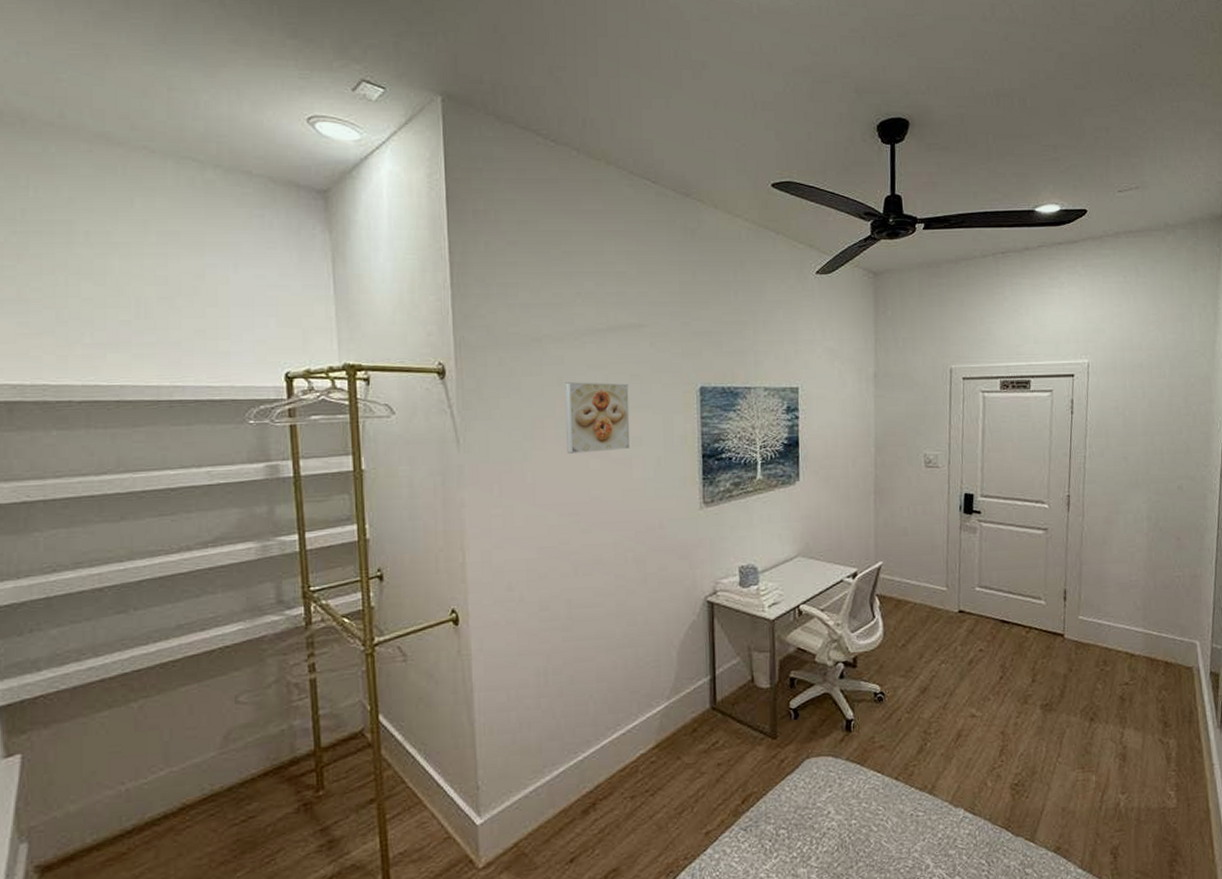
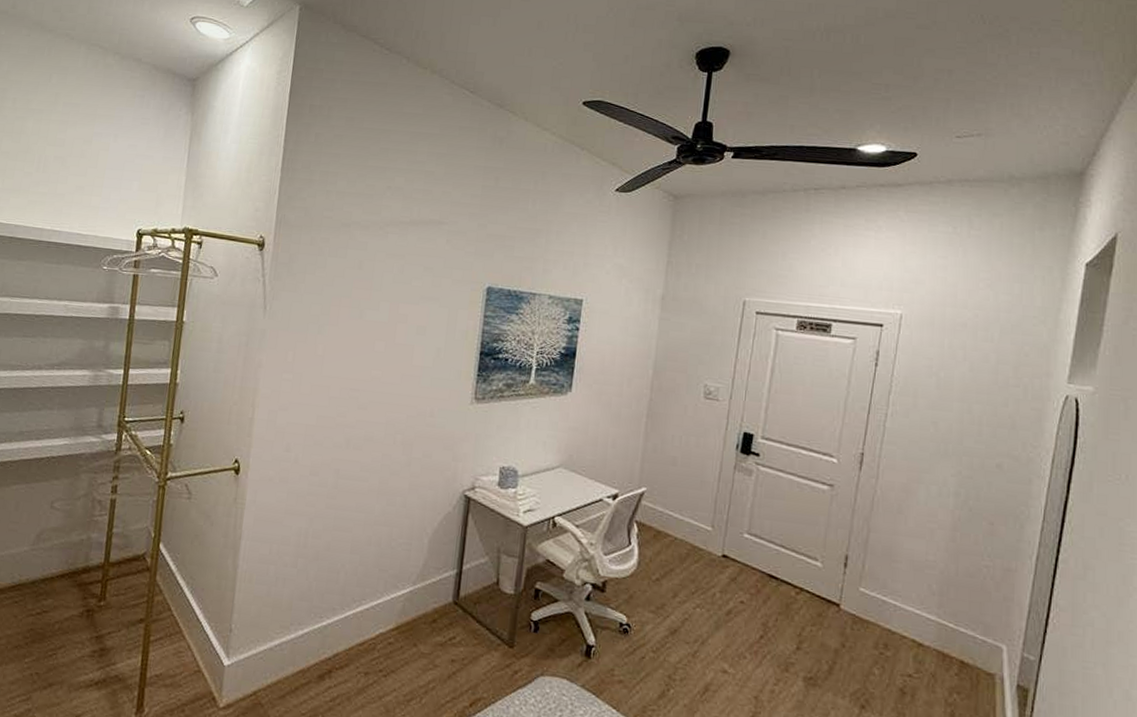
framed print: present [565,382,631,453] -> none [357,267,421,337]

